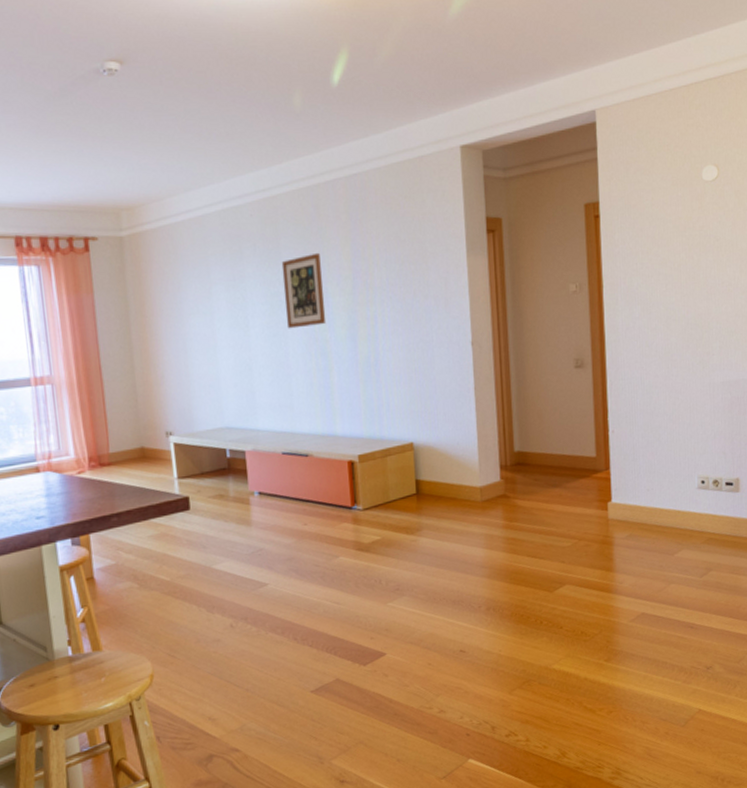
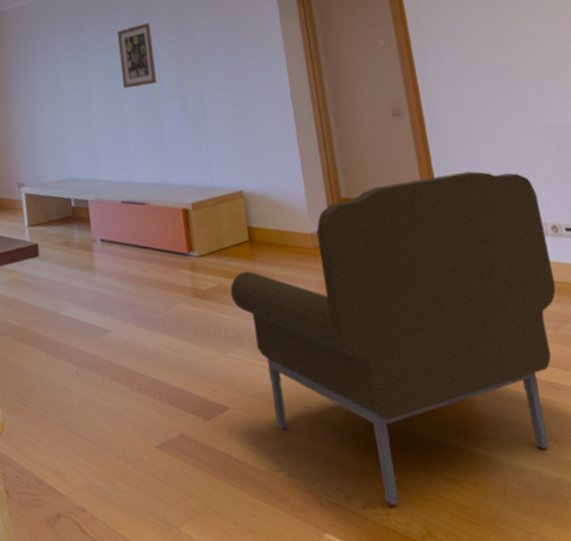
armchair: none [393,426,708,734] -> present [230,171,556,506]

